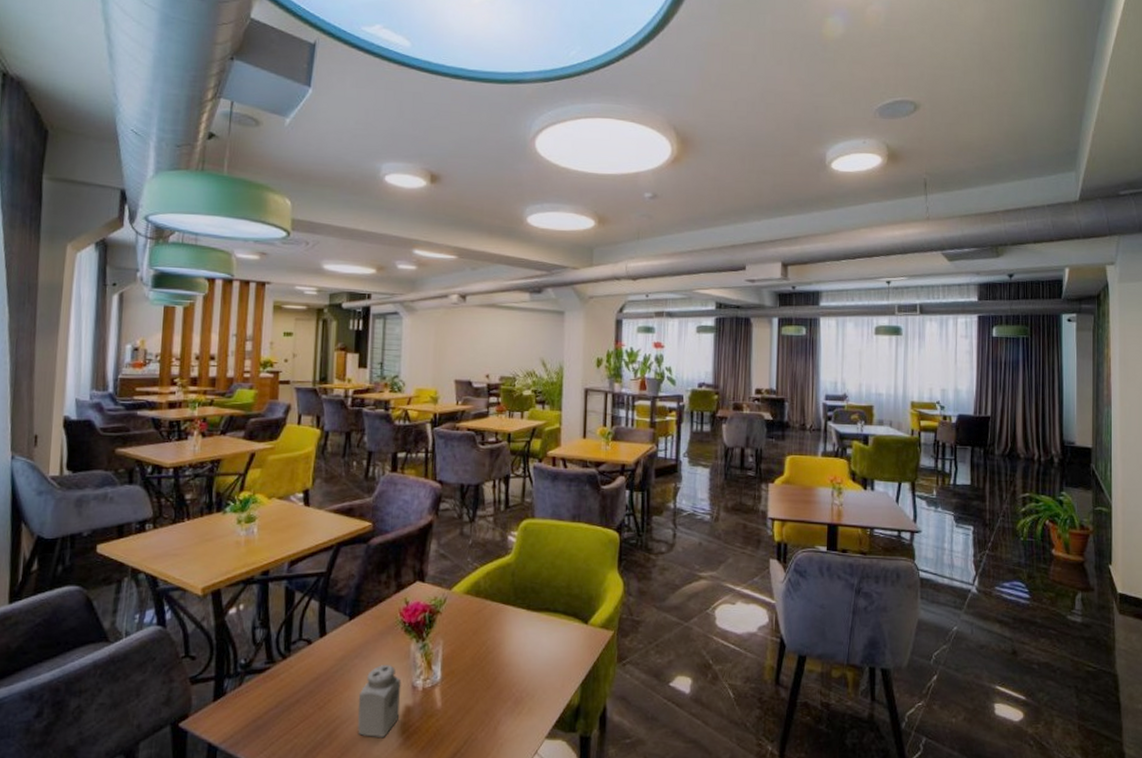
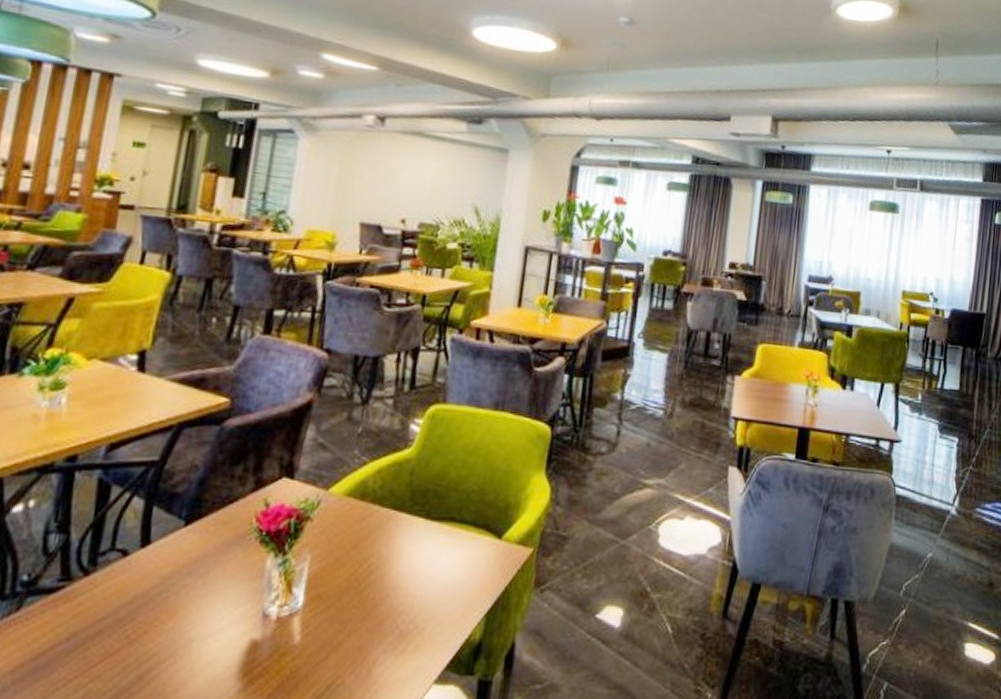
salt shaker: present [358,665,402,737] -> none [181,586,249,681]

